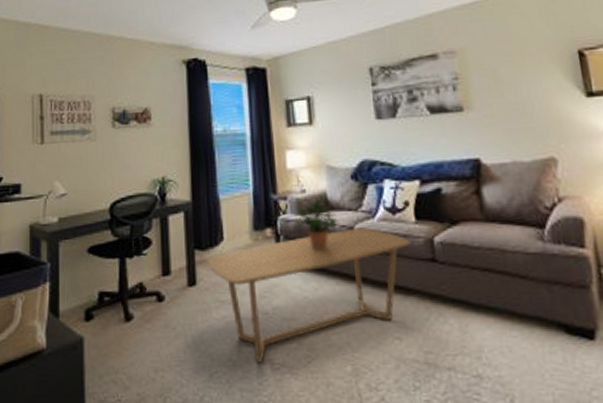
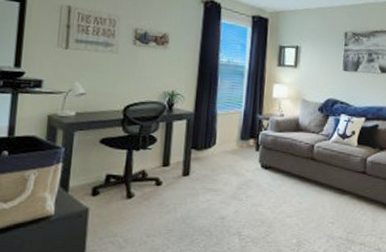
coffee table: present [207,227,411,363] -> none [200,146,351,234]
potted plant: present [295,194,340,250] -> none [272,119,305,159]

